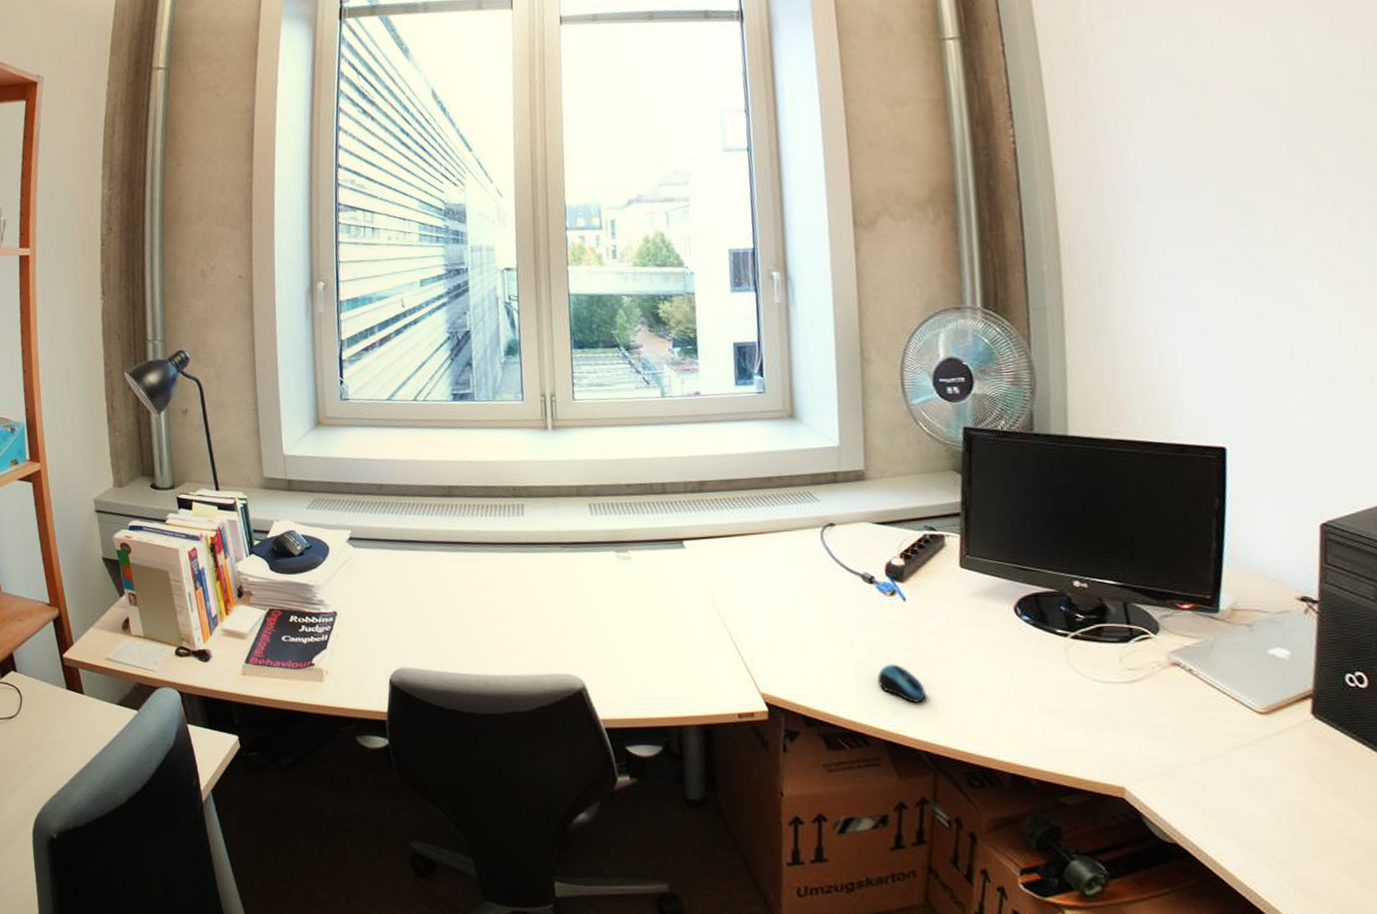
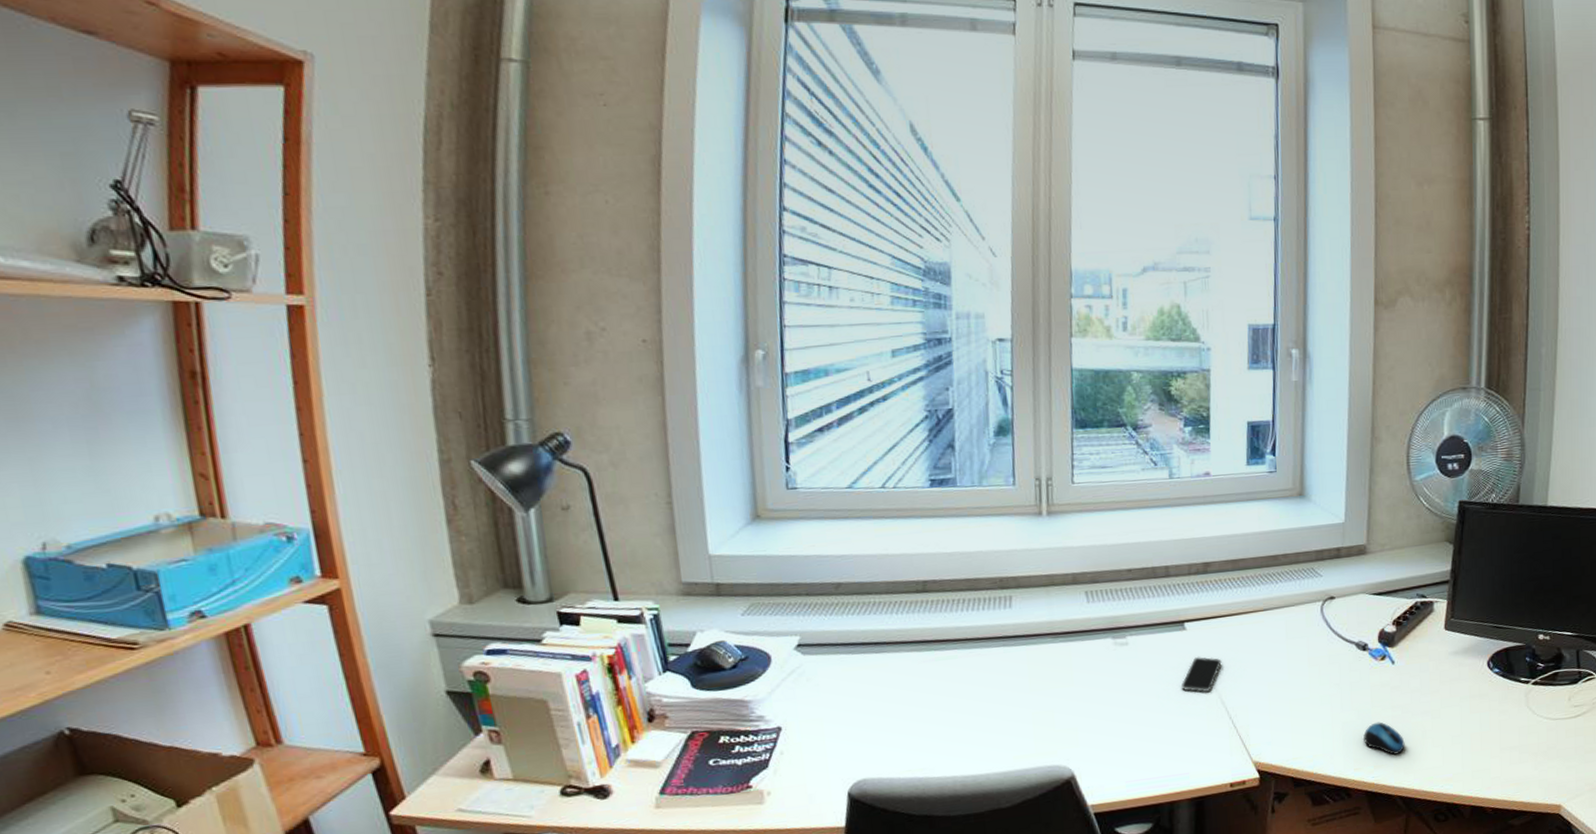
smartphone: none [683,577,723,615] -> present [1181,657,1223,692]

